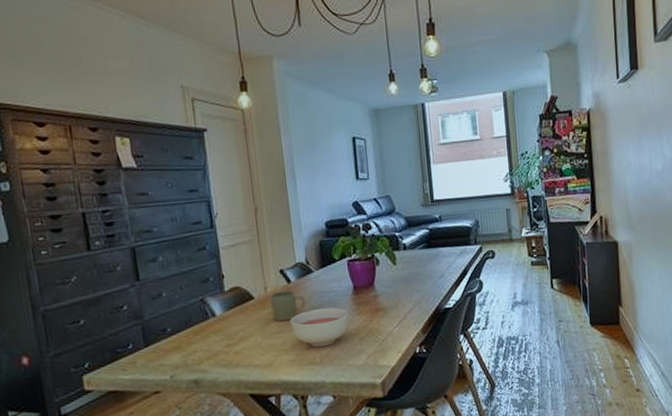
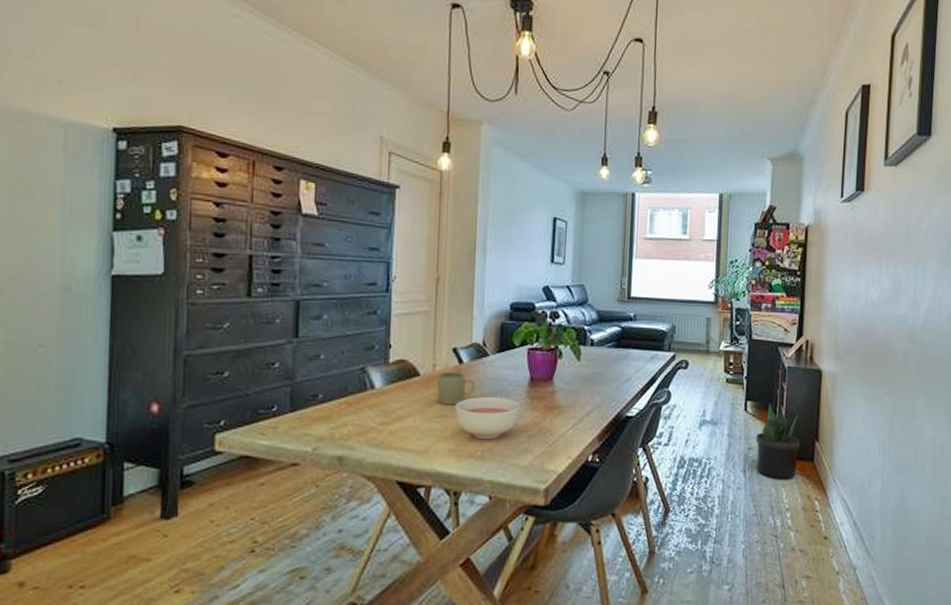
planter: none [564,277,605,345] -> present [755,402,800,479]

